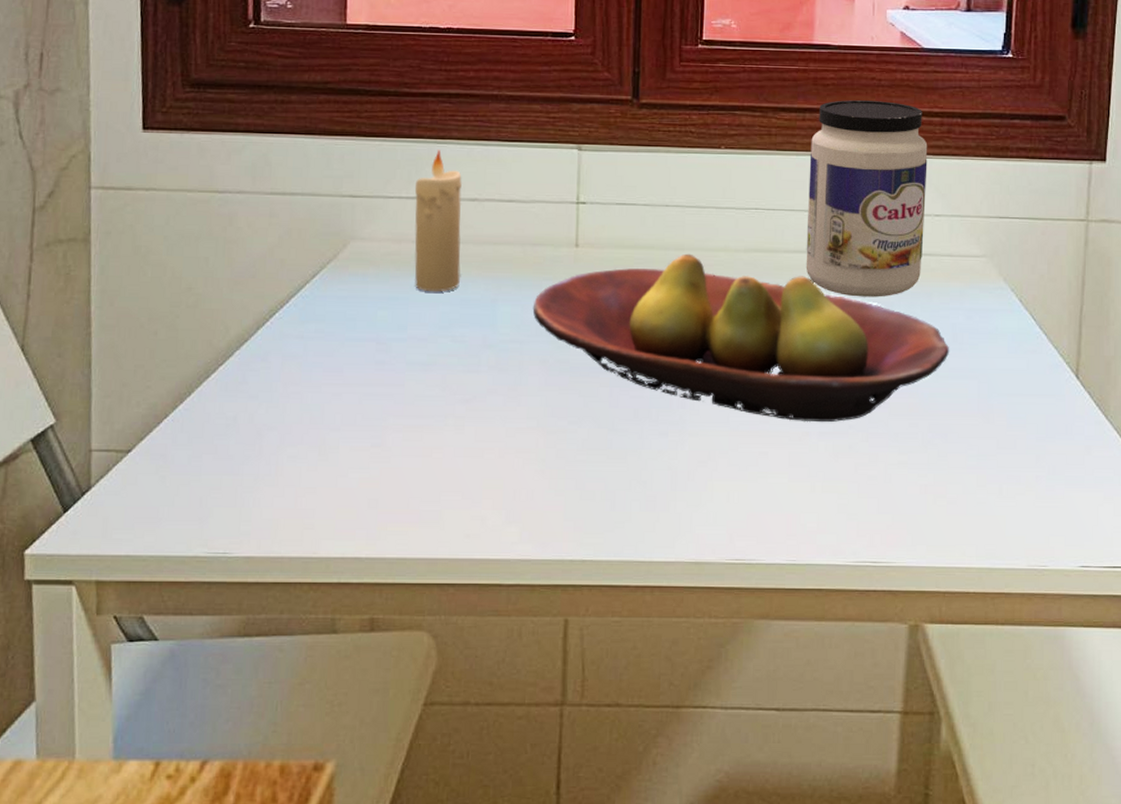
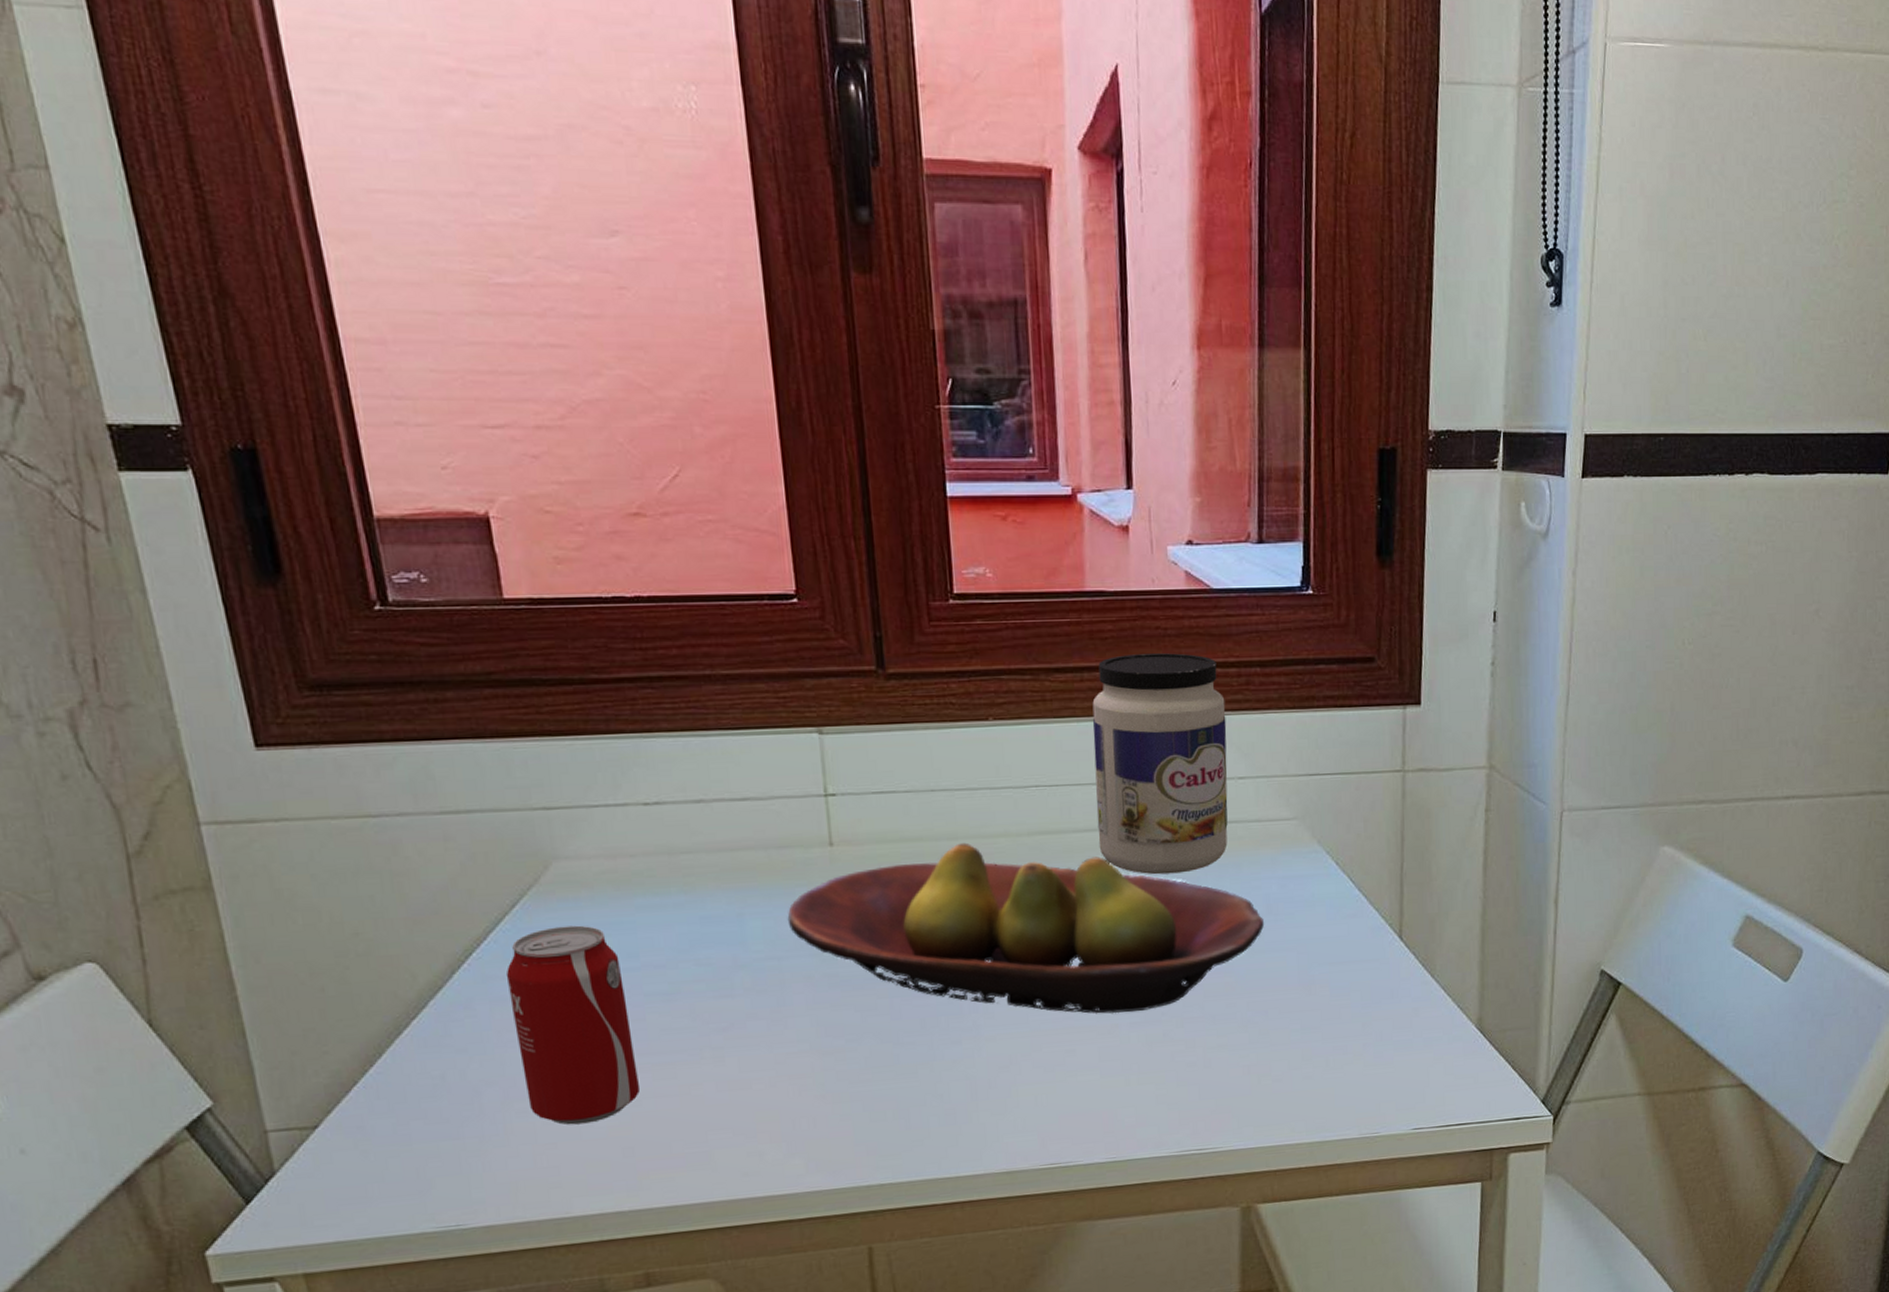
beverage can: none [298,297,392,473] -> present [506,925,640,1125]
candle: present [414,149,462,292] -> none [622,745,696,912]

